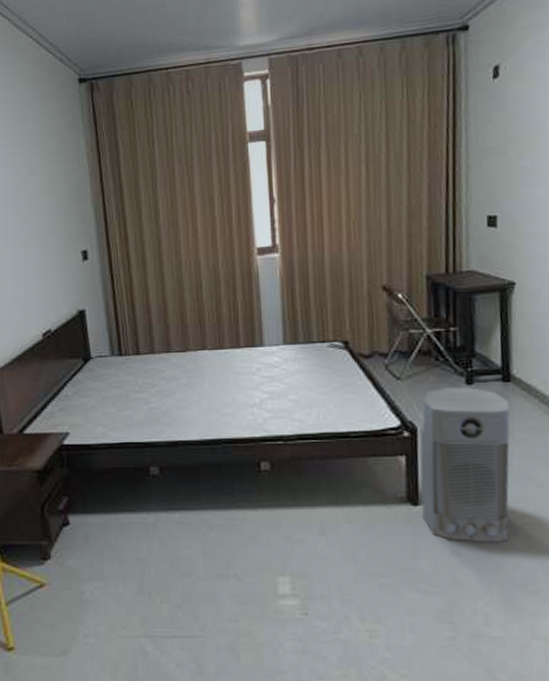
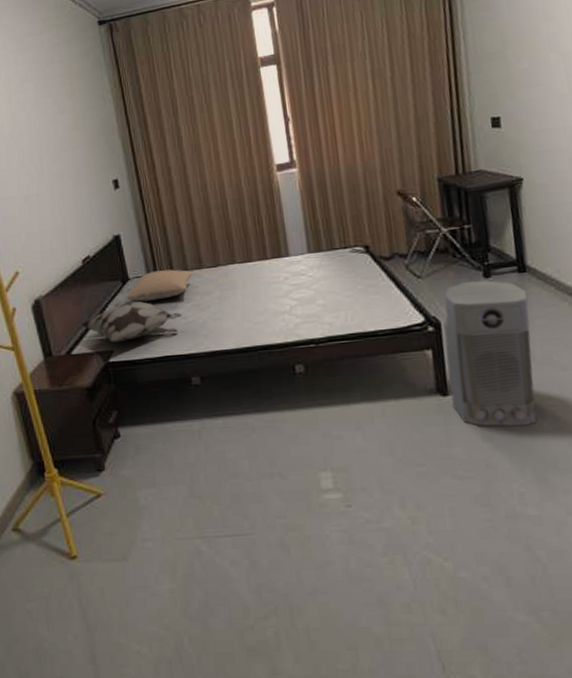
decorative pillow: none [36,381,145,425] -> present [81,301,183,343]
pillow: none [88,351,161,383] -> present [127,269,194,302]

